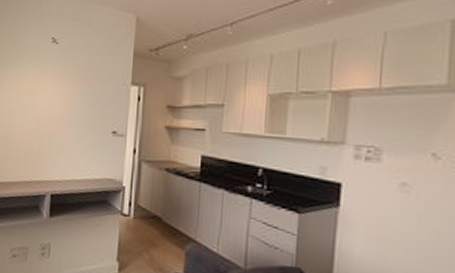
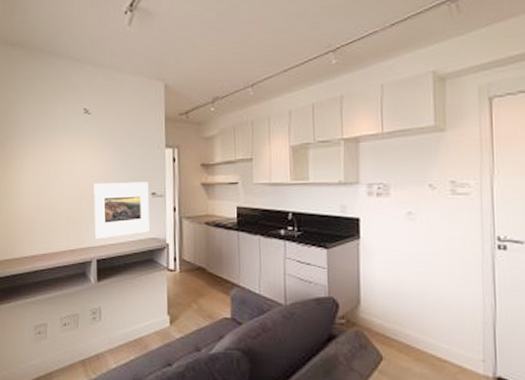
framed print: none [52,116,110,174] -> present [94,182,150,240]

